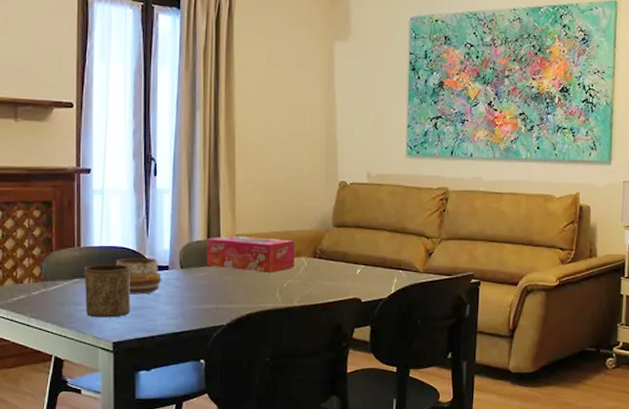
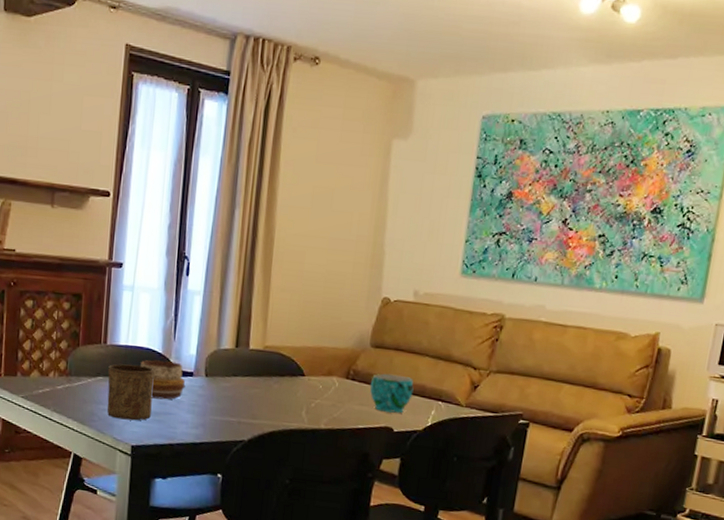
tissue box: present [206,235,295,273] -> none [232,346,328,390]
cup: none [336,250,376,285] -> present [369,374,414,413]

